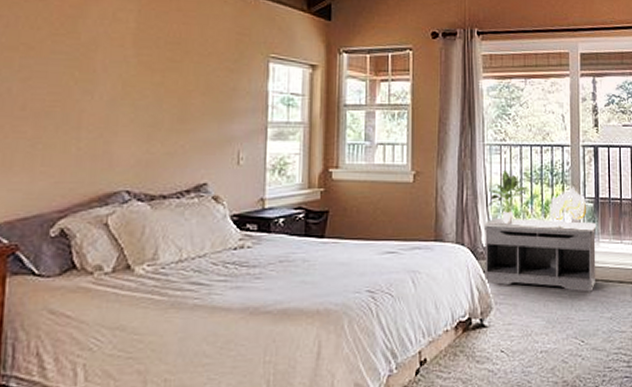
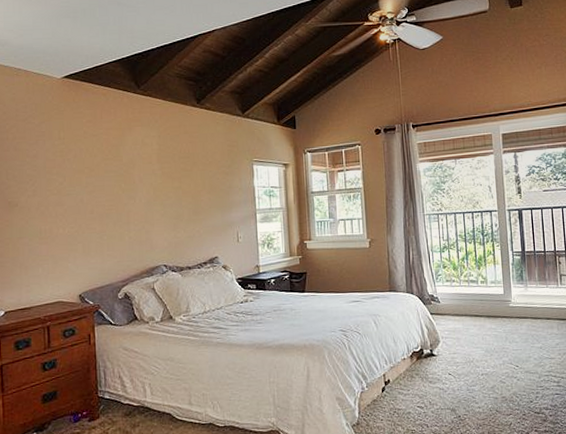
bench: present [485,217,597,292] -> none [429,271,526,328]
potted plant: present [488,171,527,223] -> none [430,234,462,276]
dried flowers: present [549,184,587,224] -> none [481,242,515,274]

